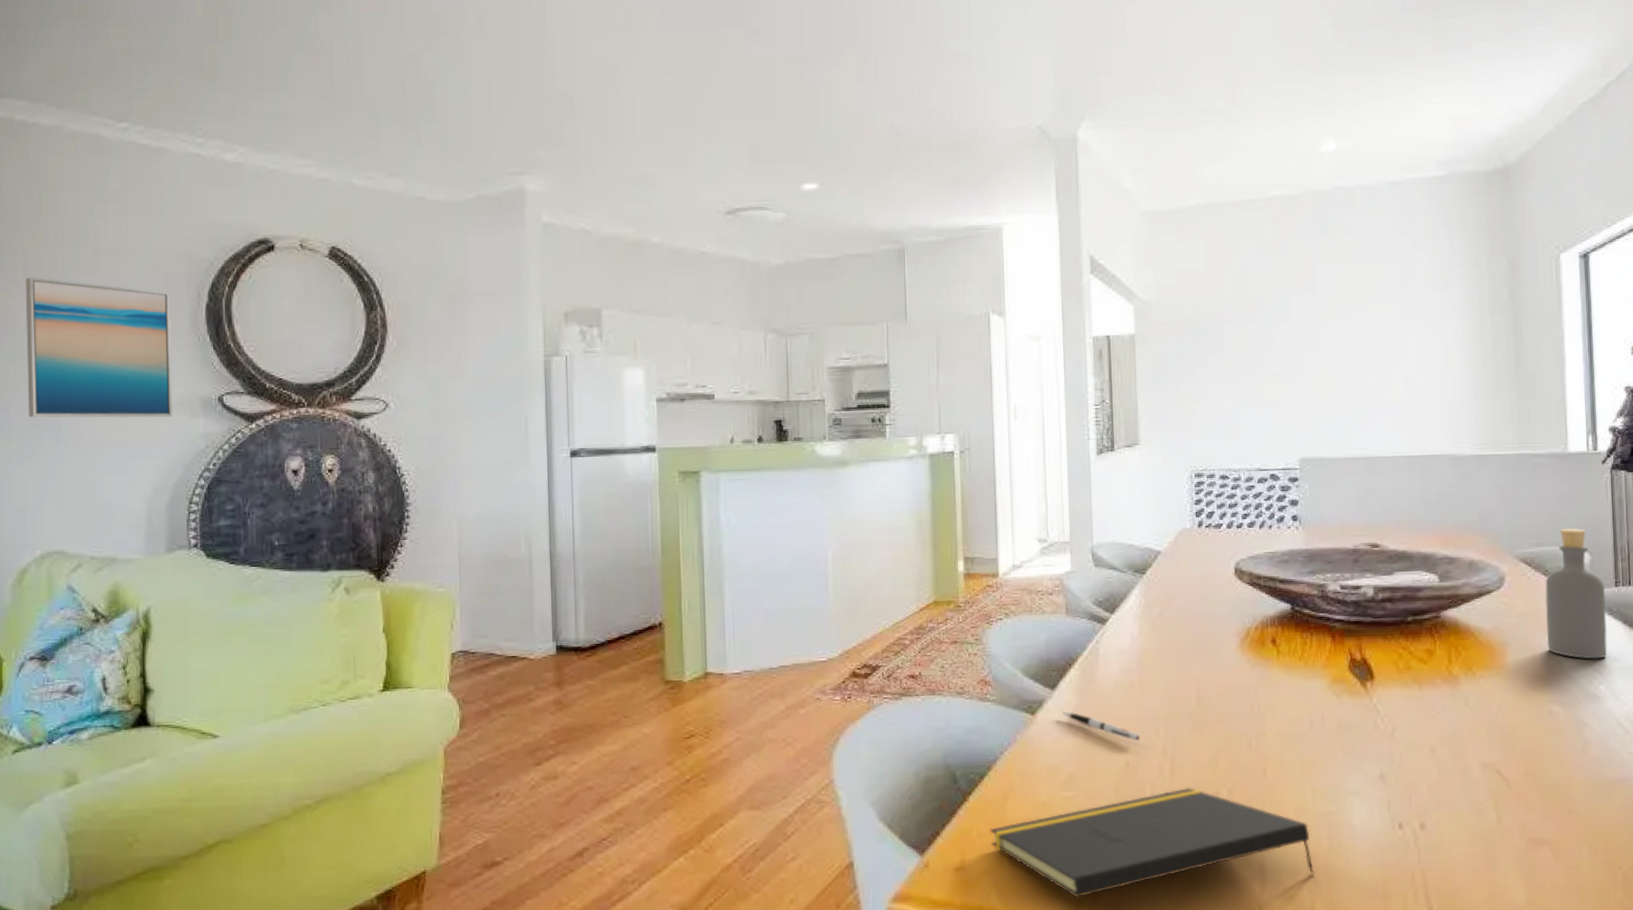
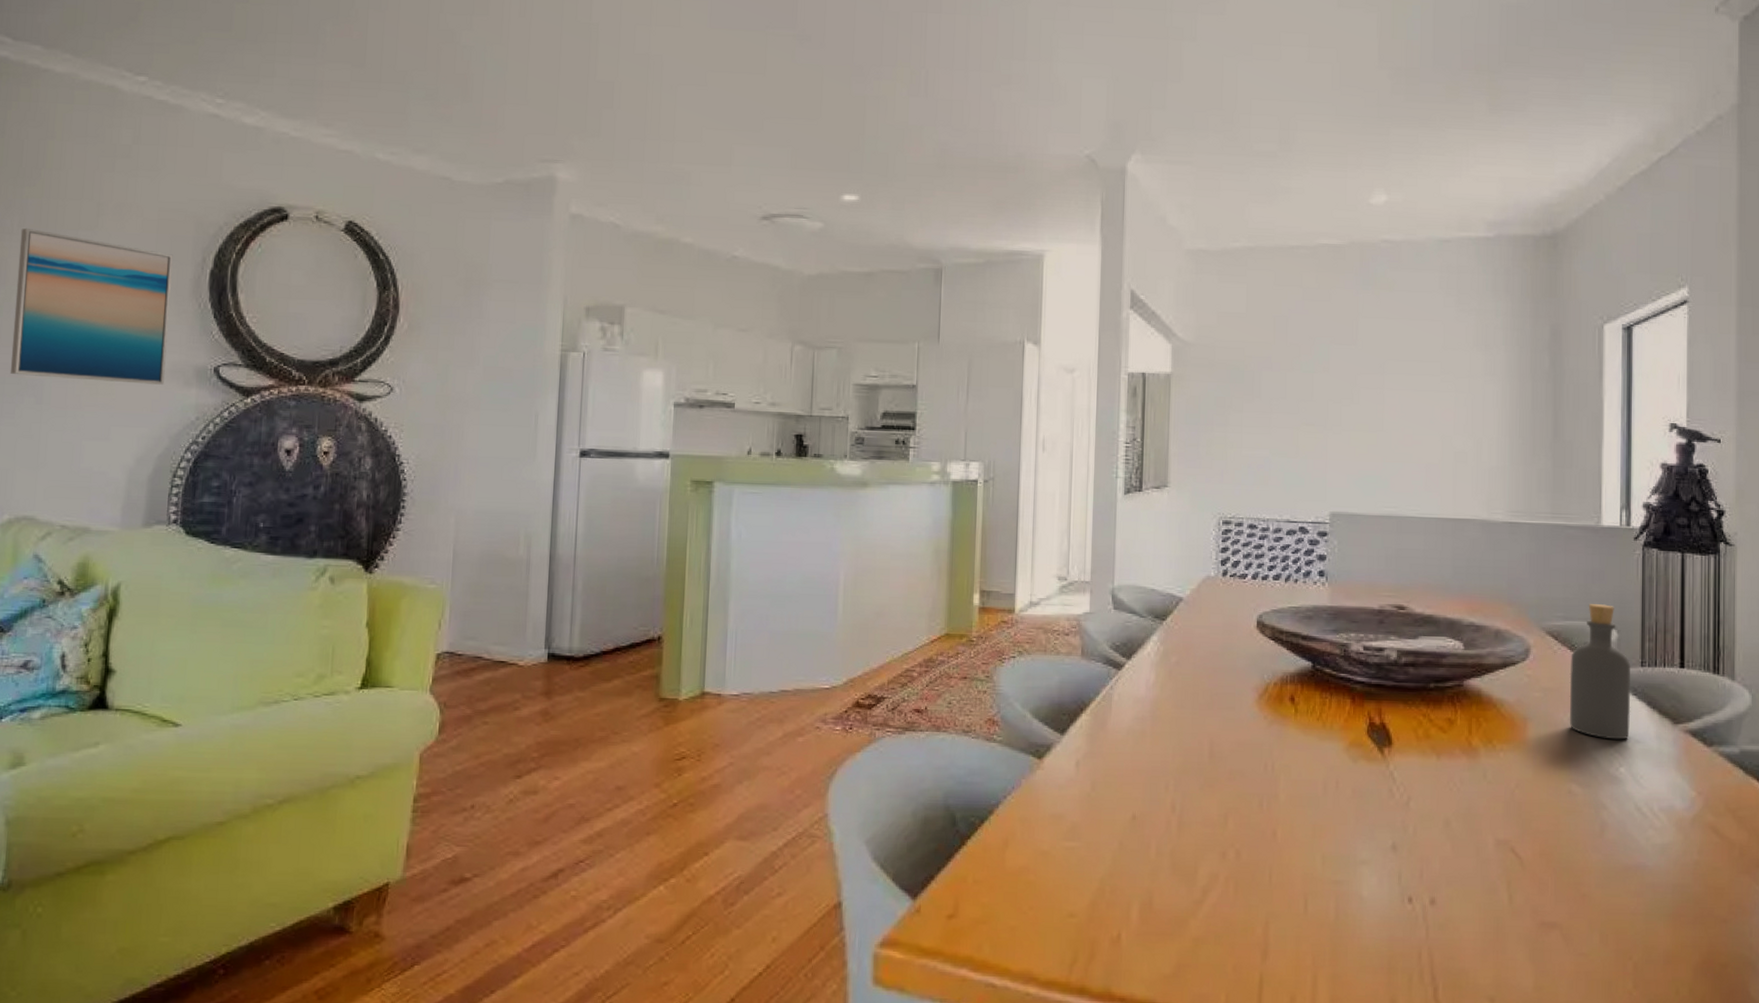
notepad: present [990,787,1315,898] -> none [986,845,1320,955]
pen: present [1063,712,1141,742] -> none [1071,758,1149,794]

